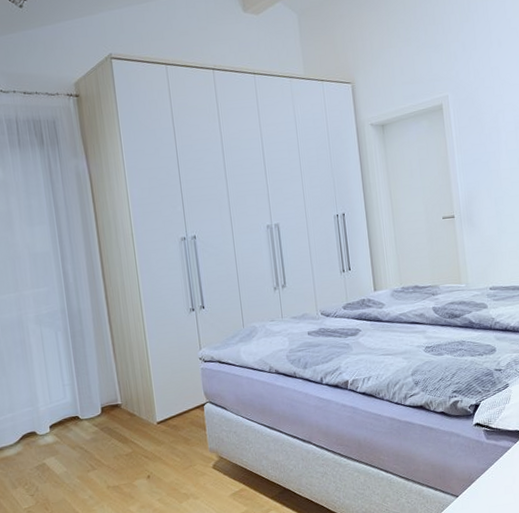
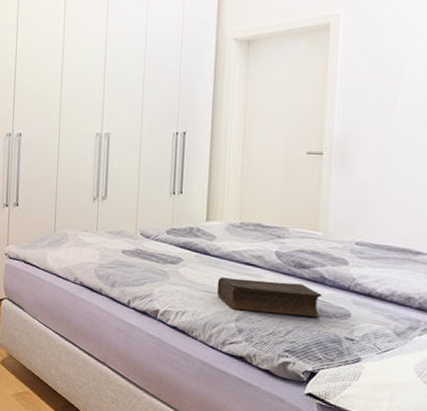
book: none [392,331,475,366] -> present [216,277,322,318]

